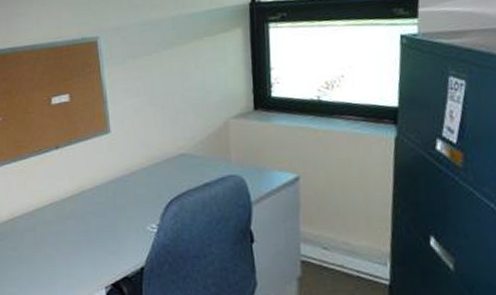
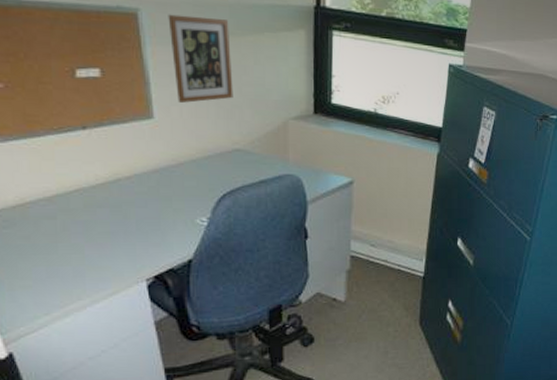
picture frame: none [121,32,178,115] -> present [168,14,234,103]

